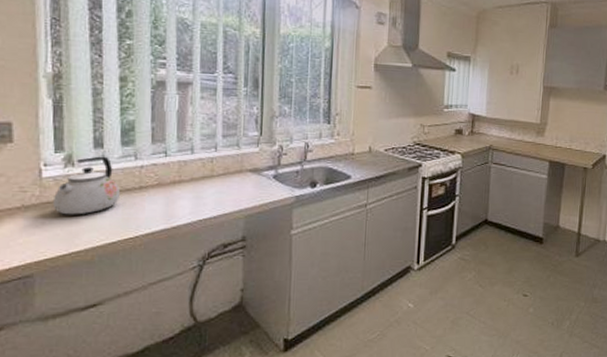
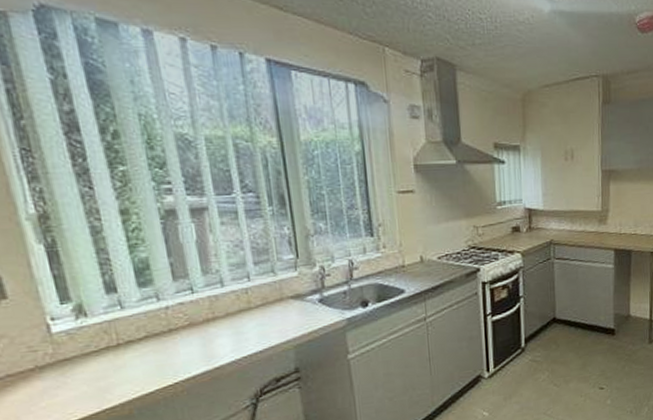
kettle: present [52,156,120,215] -> none [70,301,148,371]

